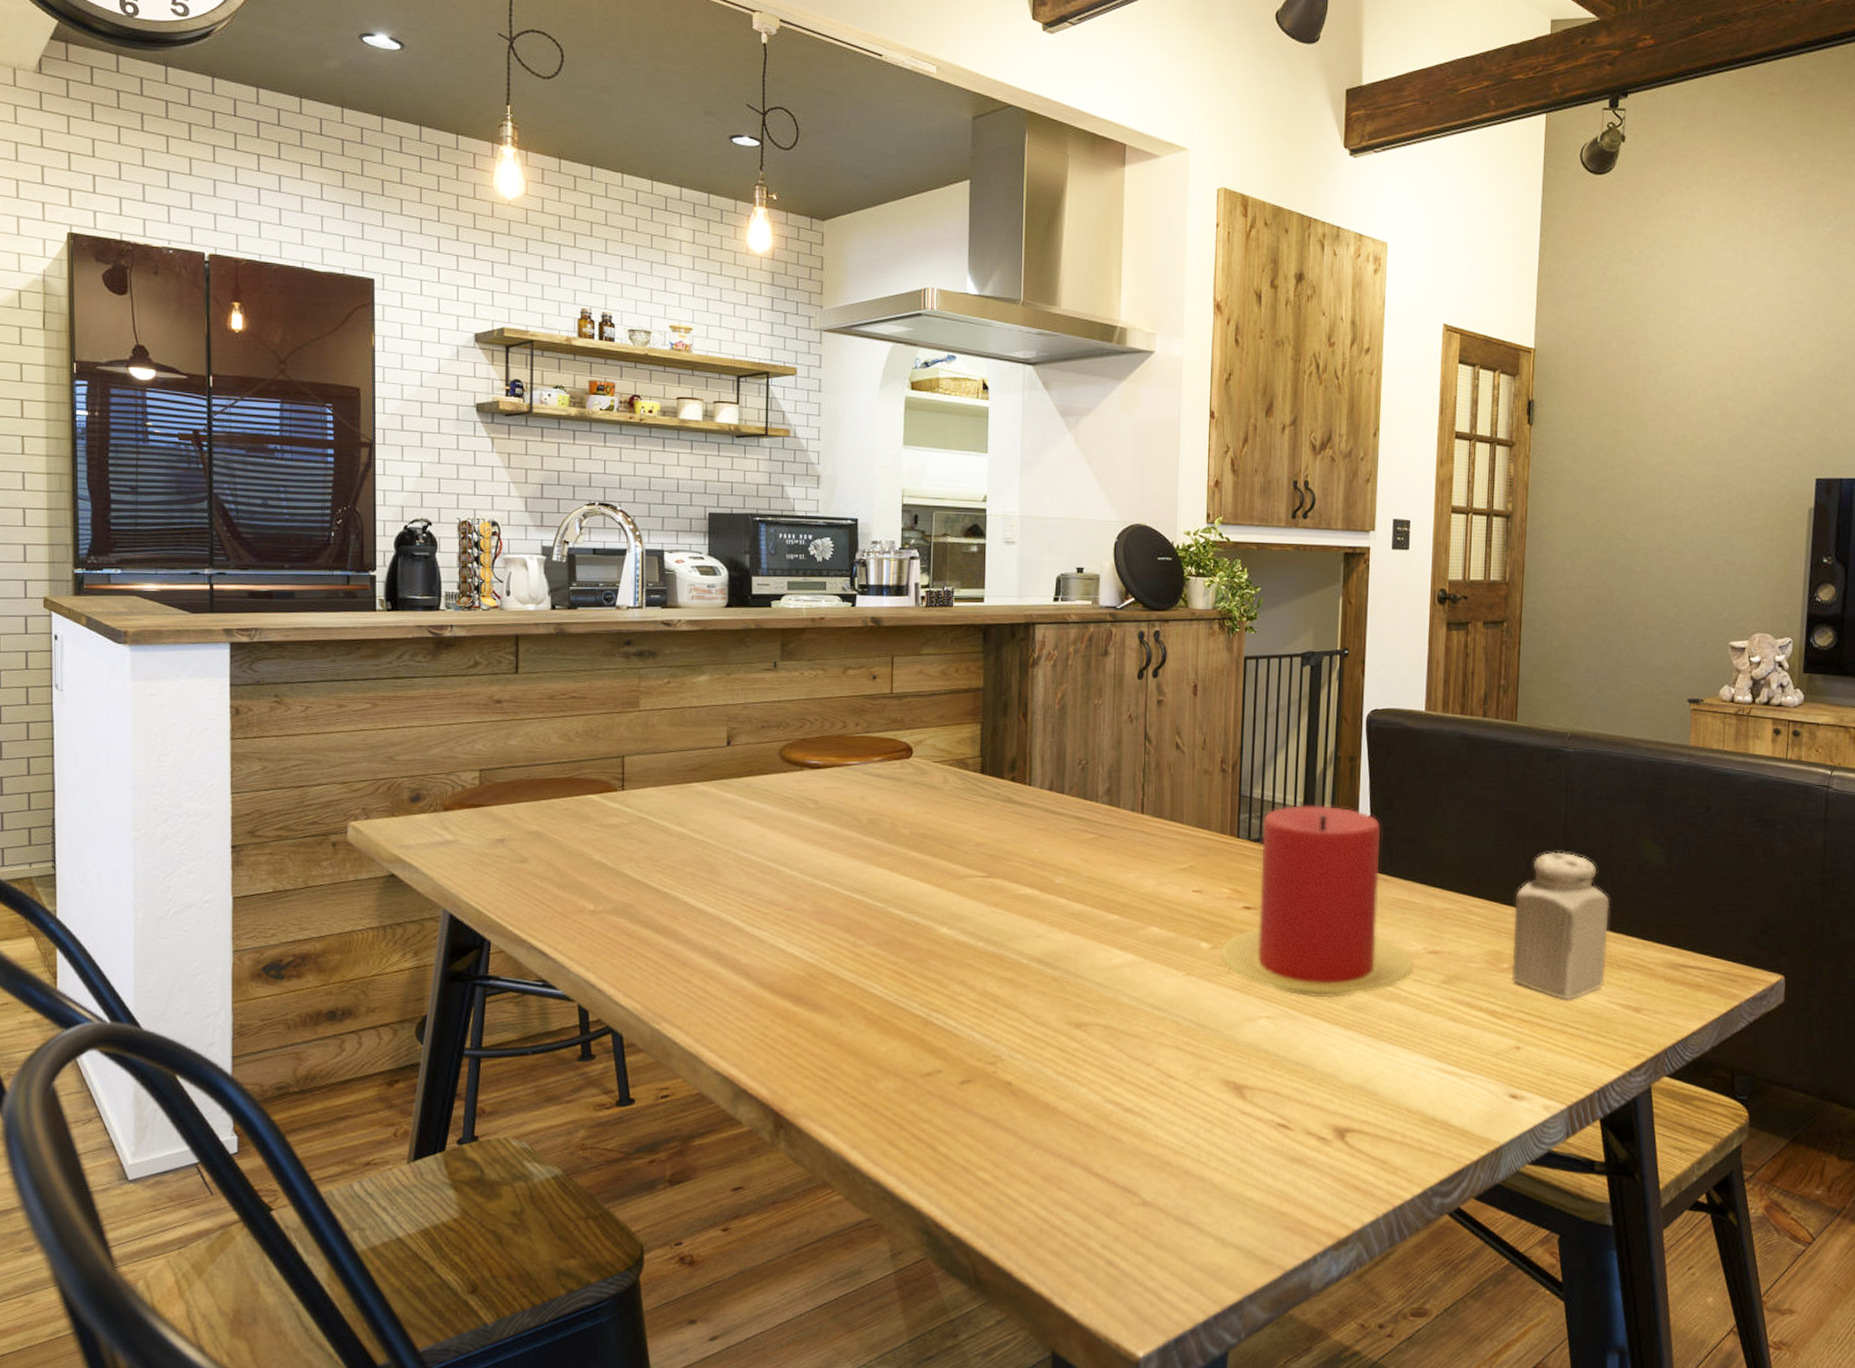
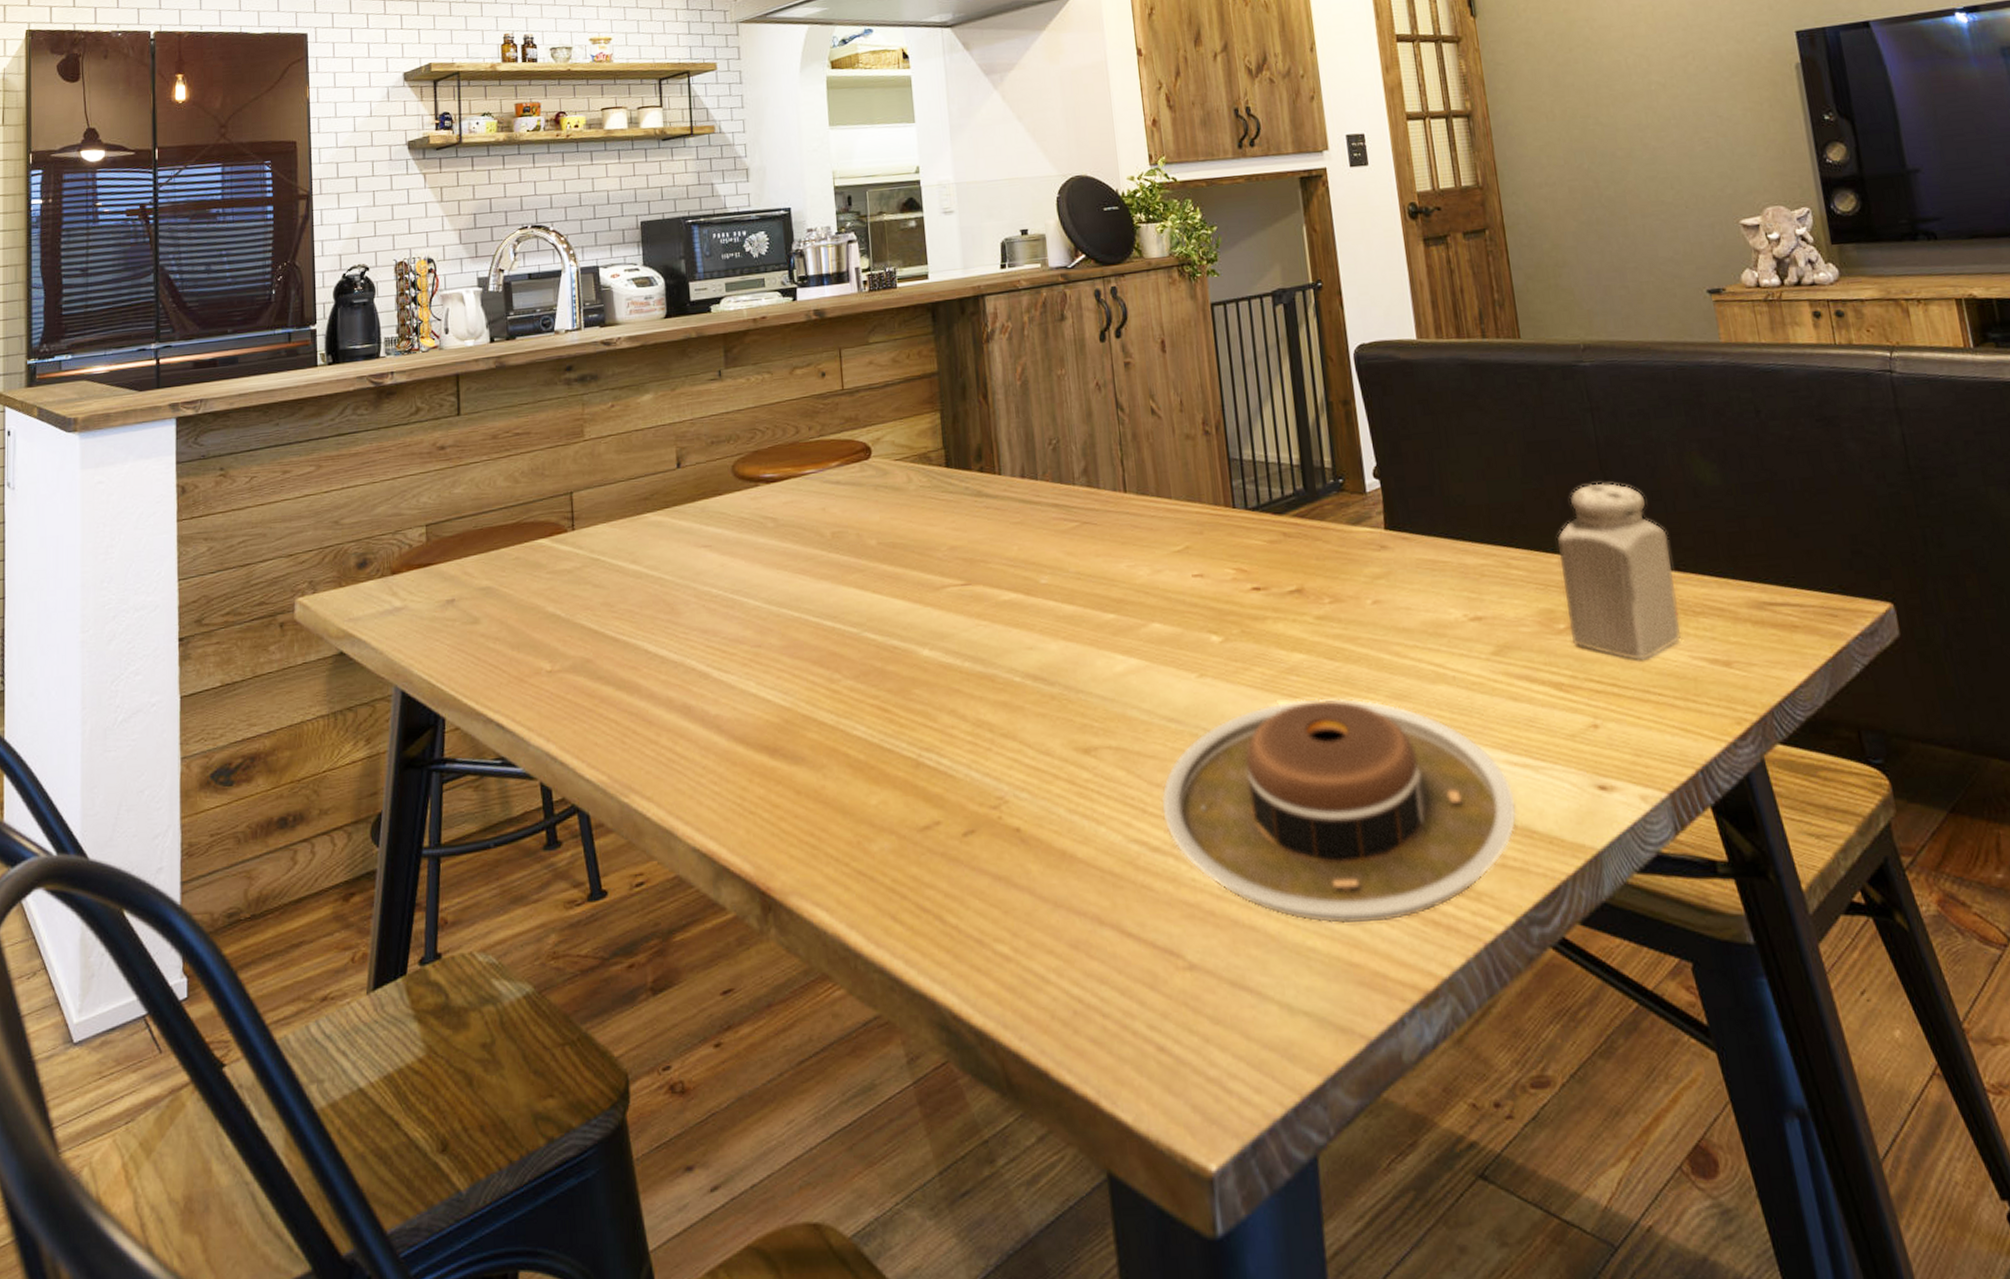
plate: none [1138,1003,1439,1183] -> present [1161,698,1517,924]
candle: present [1220,805,1414,998] -> none [1233,460,1457,689]

